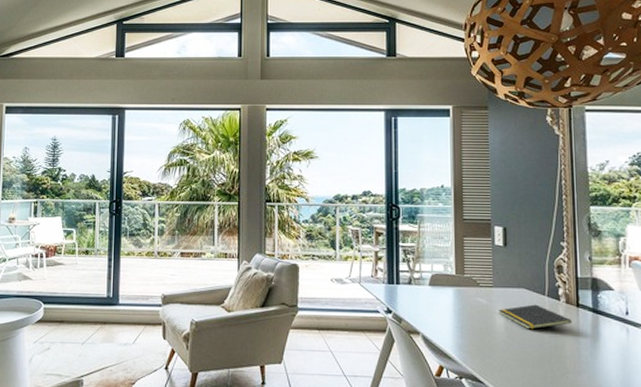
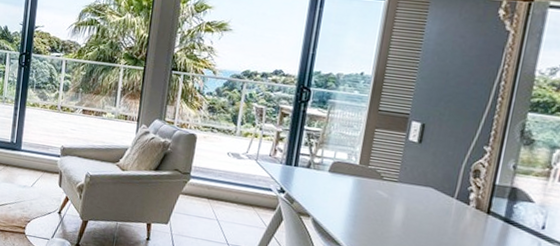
notepad: present [498,304,572,330] -> none [398,204,478,230]

